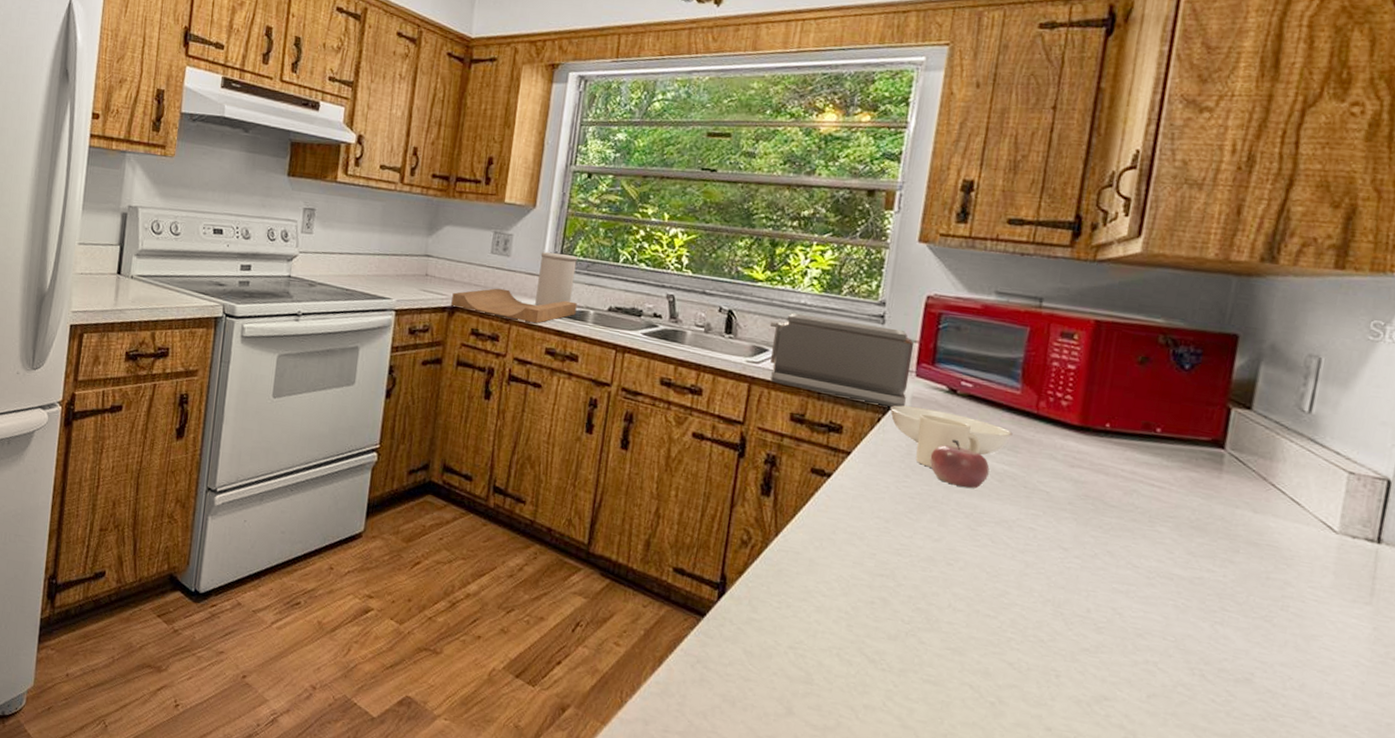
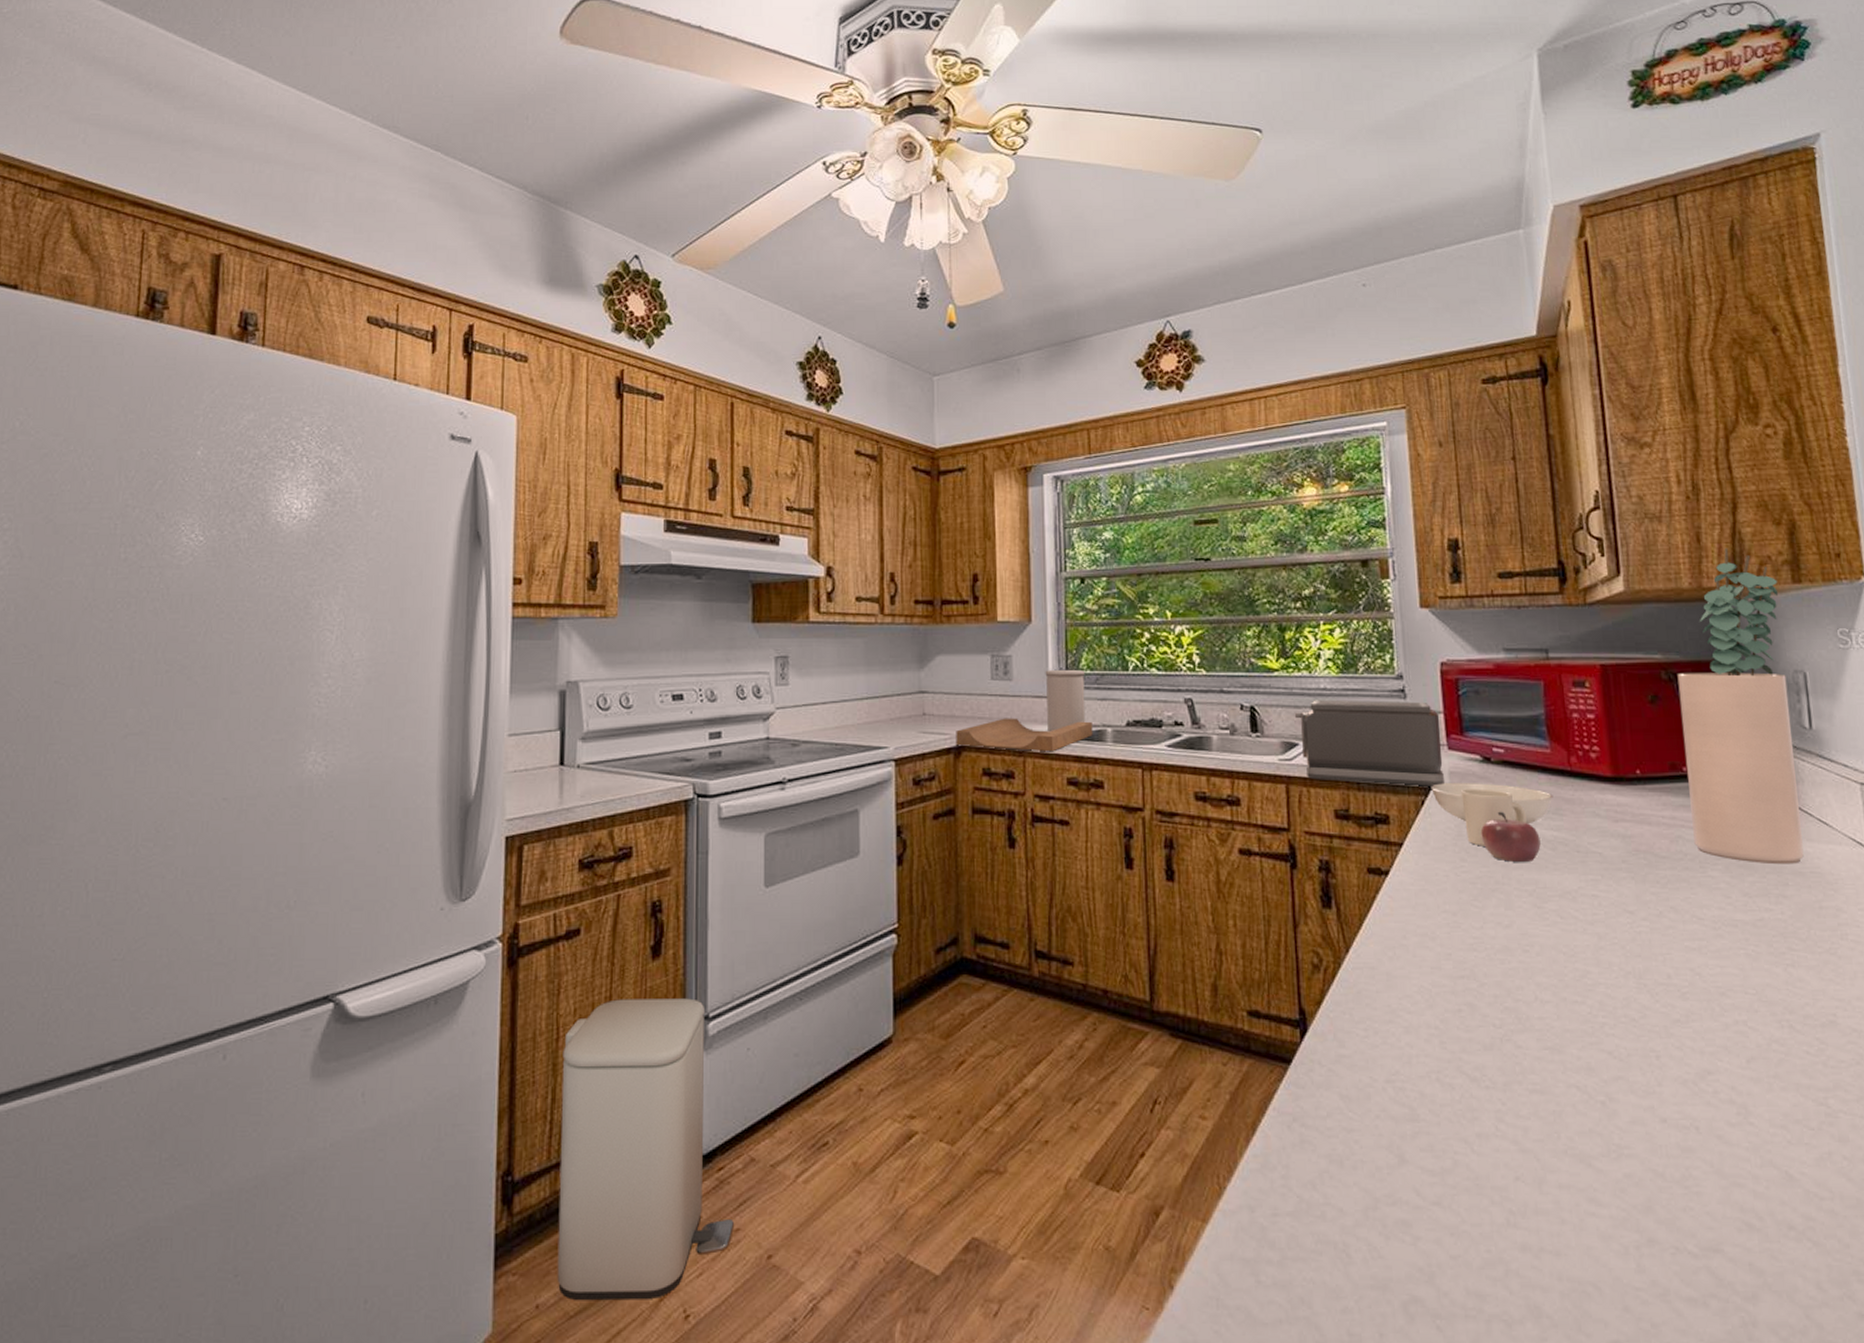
pedal bin: none [83,464,221,688] -> present [557,998,735,1300]
vase: none [1149,224,1317,535] -> present [1677,547,1804,865]

